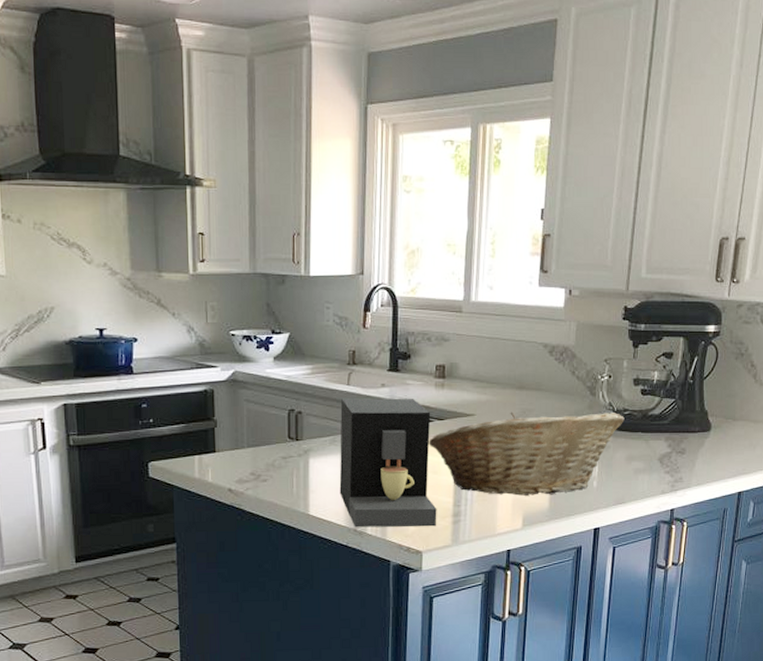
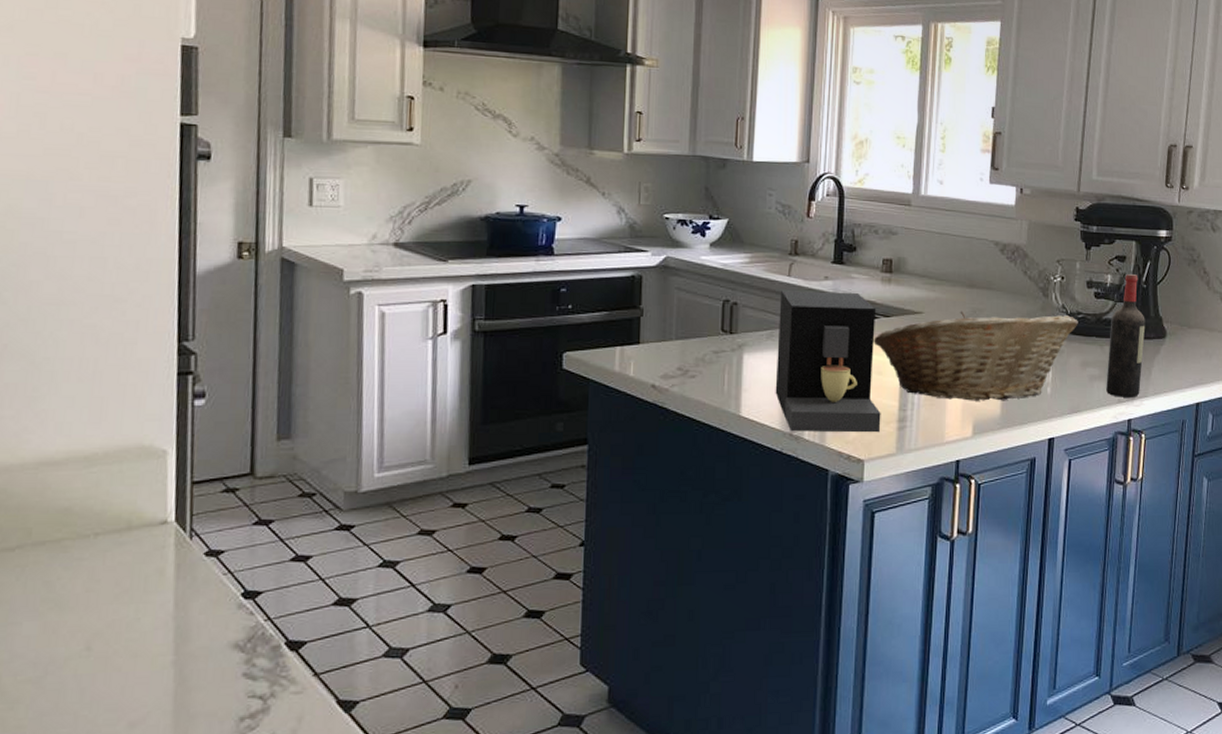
wine bottle: none [650,369,691,489] -> present [1106,273,1146,397]

